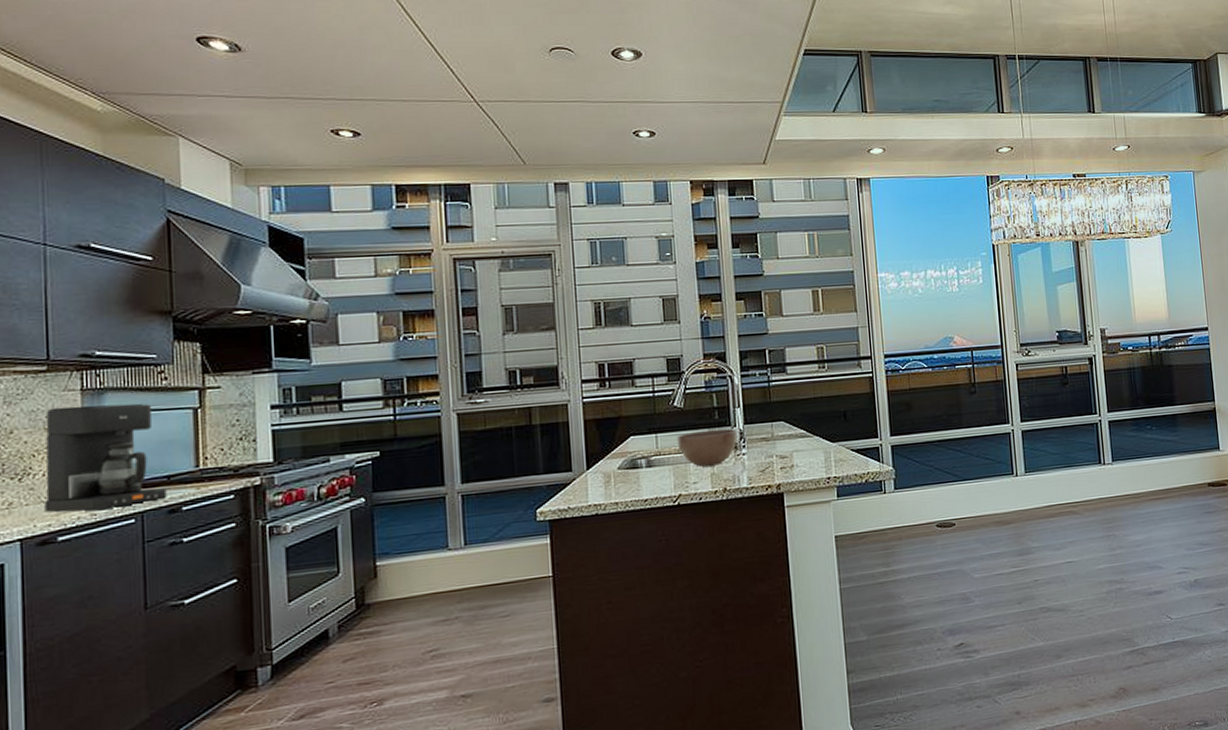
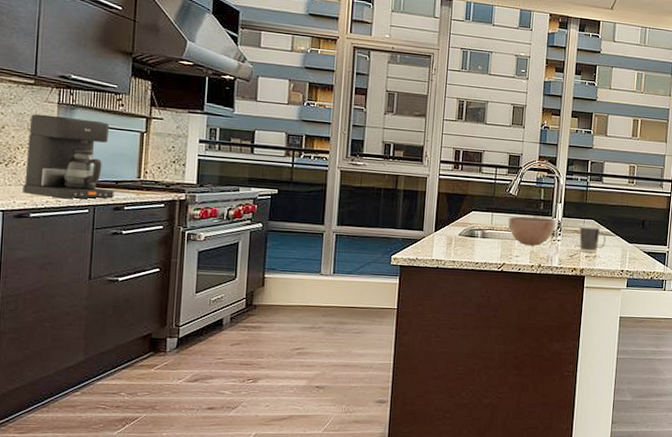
mug: none [768,428,803,464] -> present [579,225,607,253]

